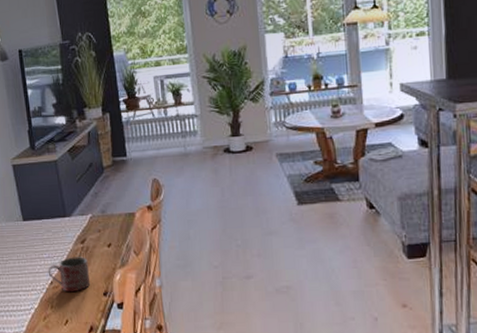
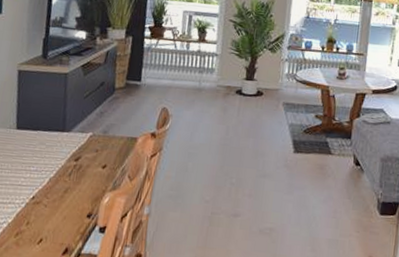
mug: present [48,257,91,293] -> none [31,173,78,211]

